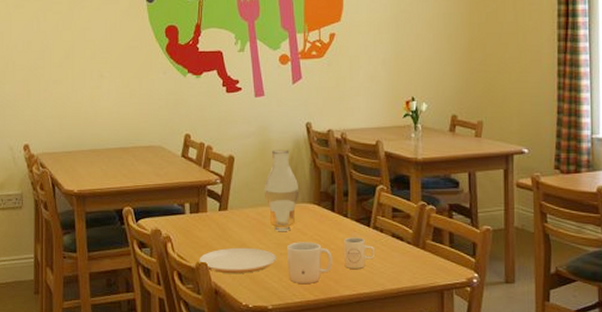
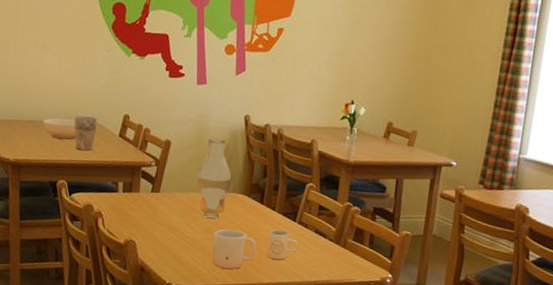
bowl: none [104,144,138,165] -> present [42,118,76,140]
cup: none [135,140,159,174] -> present [74,115,98,151]
plate: present [199,247,277,274] -> none [128,228,204,254]

